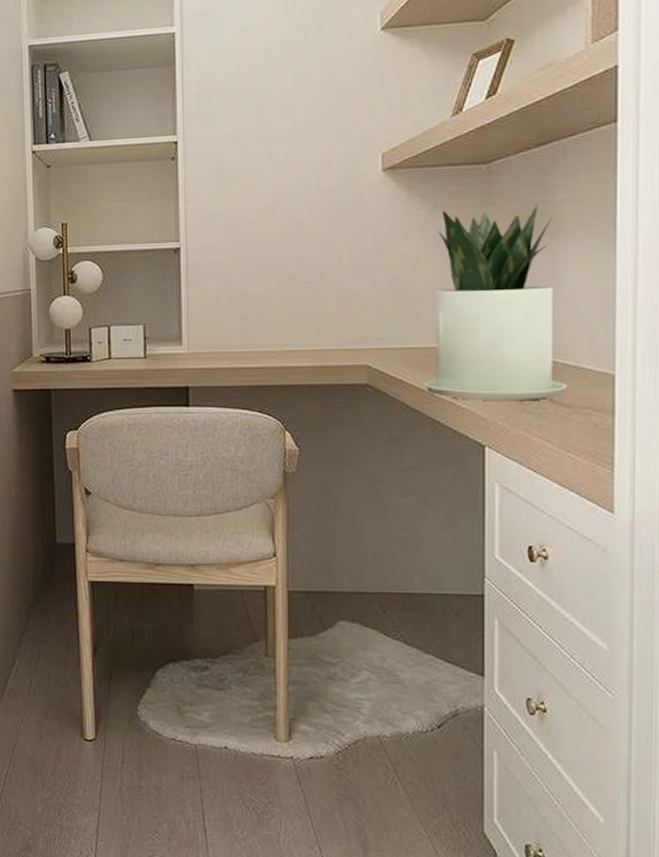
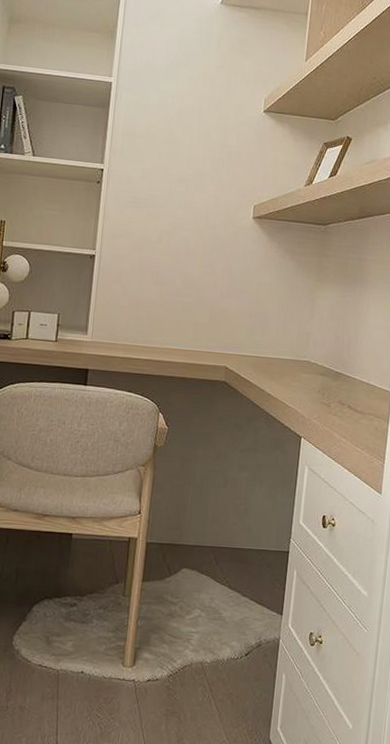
planter: present [423,203,567,402] -> none [264,256,365,406]

